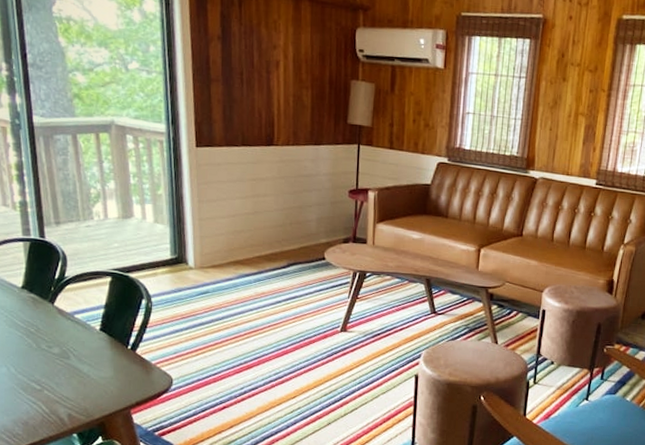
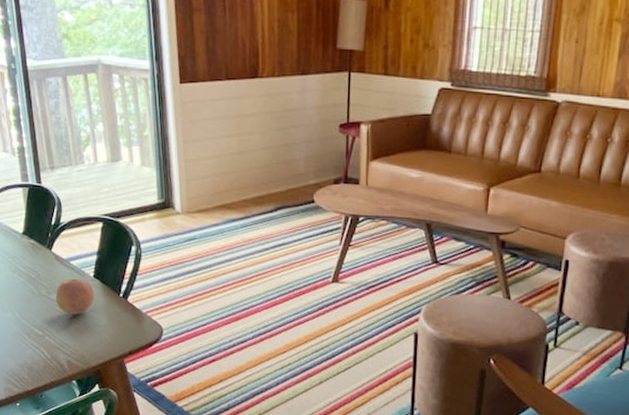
fruit: none [57,331,100,368] -> present [56,278,94,315]

